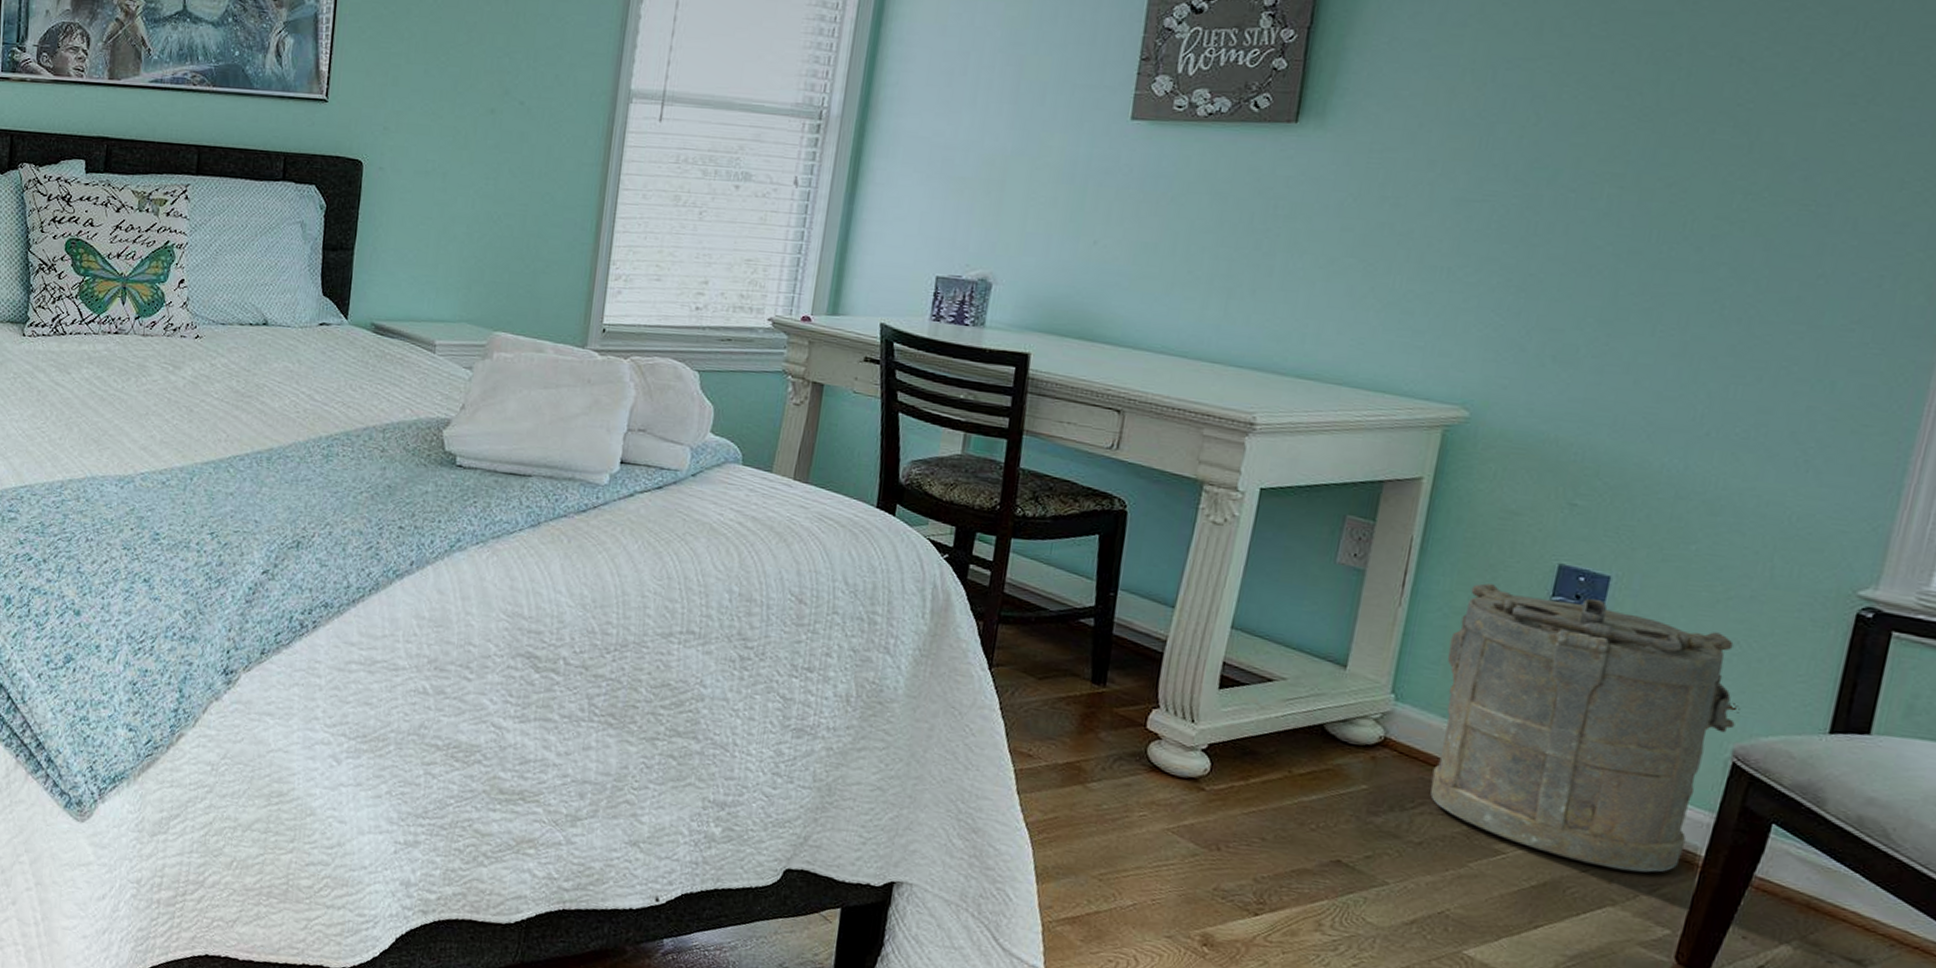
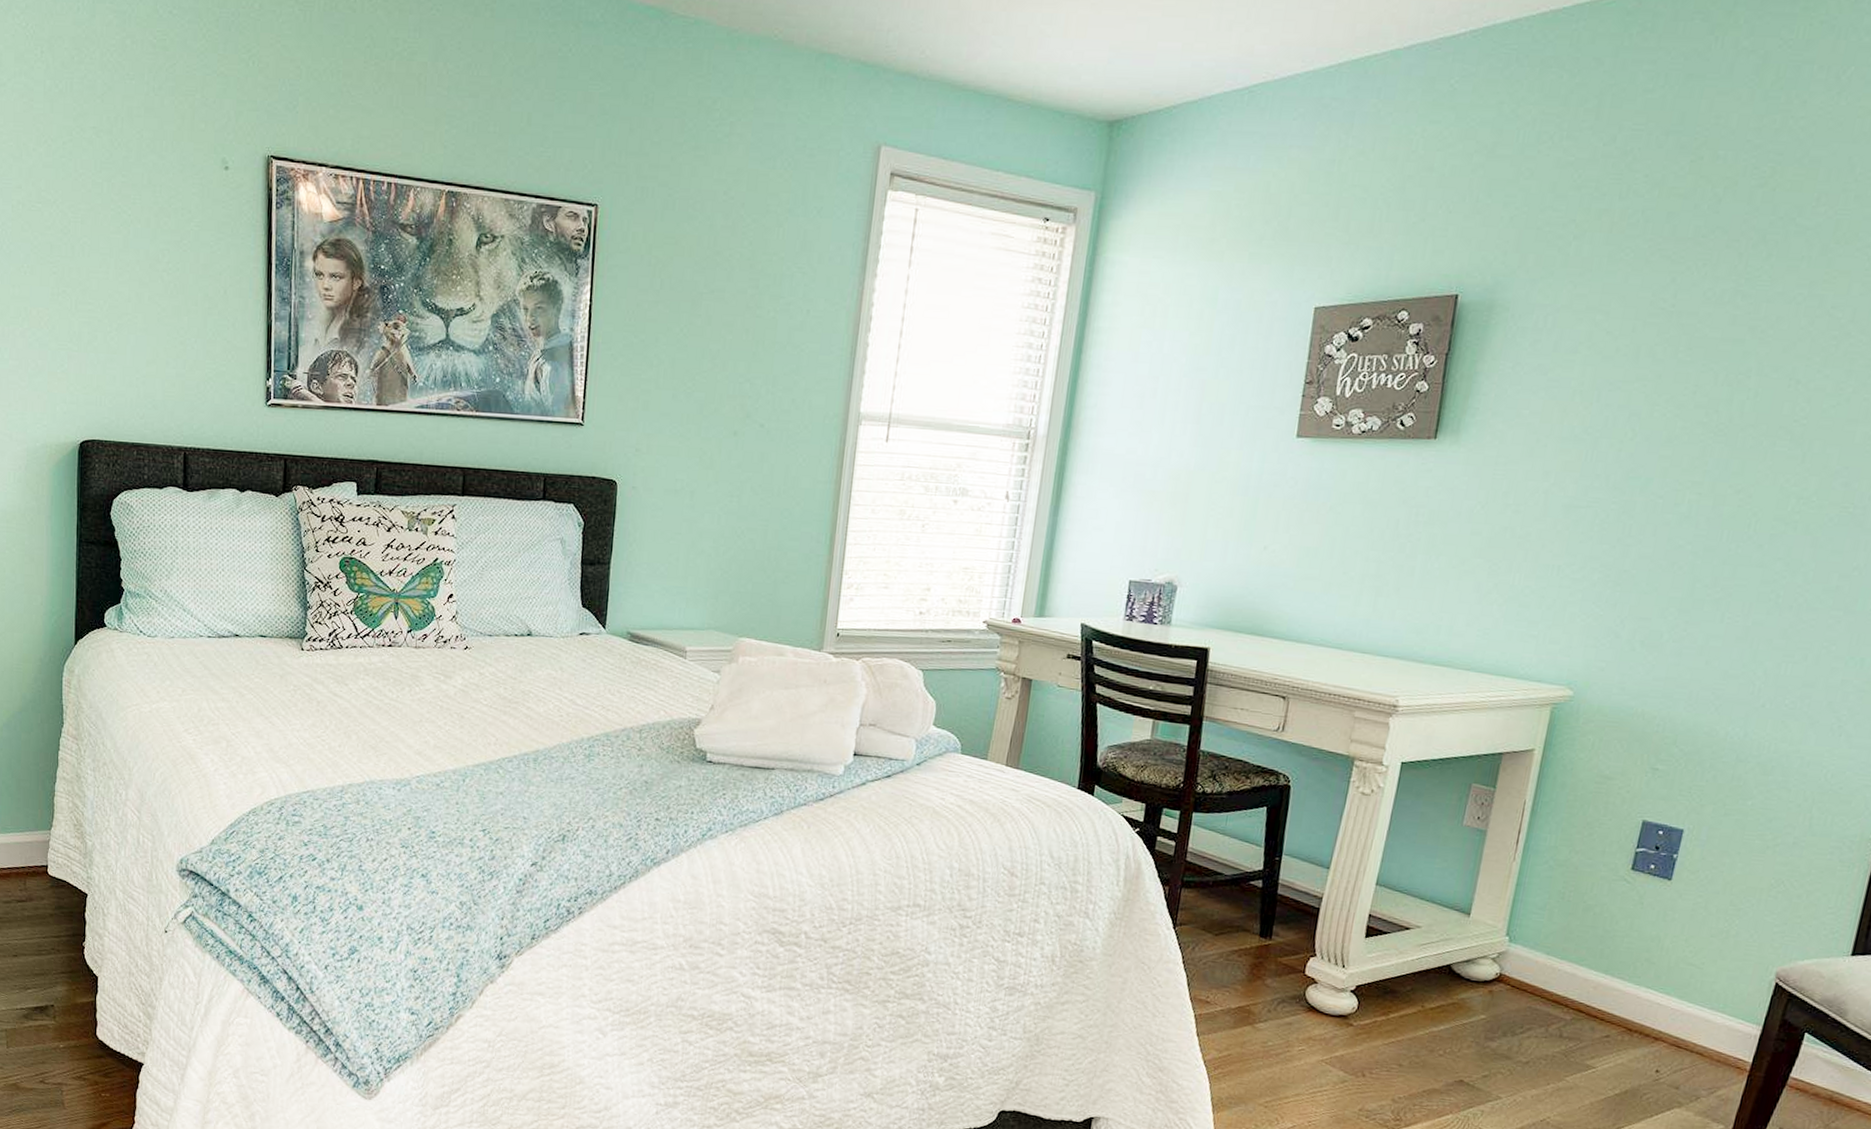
laundry hamper: present [1430,583,1740,873] -> none [1536,839,1783,1079]

